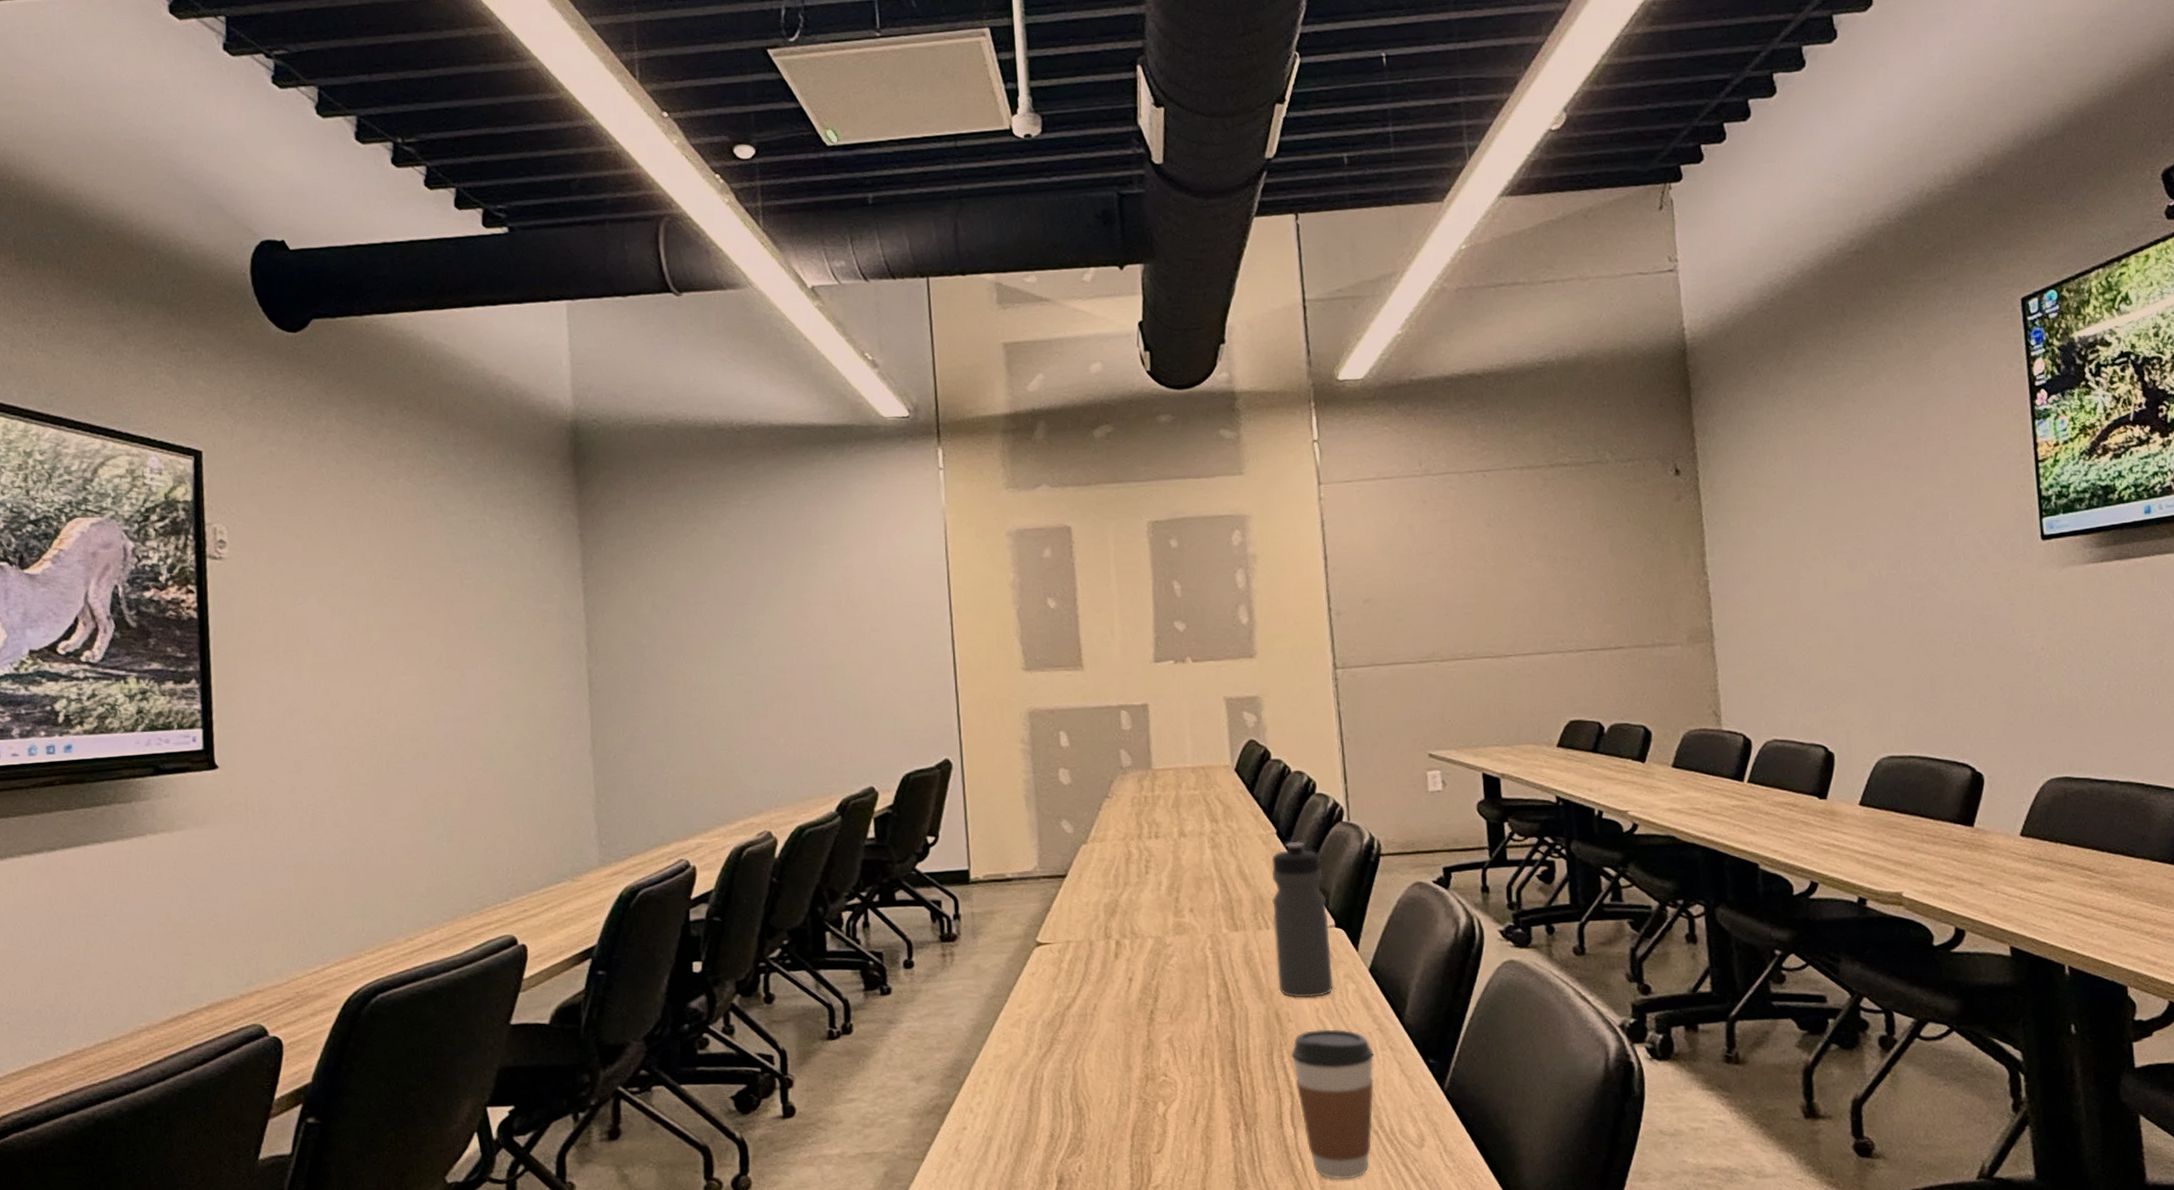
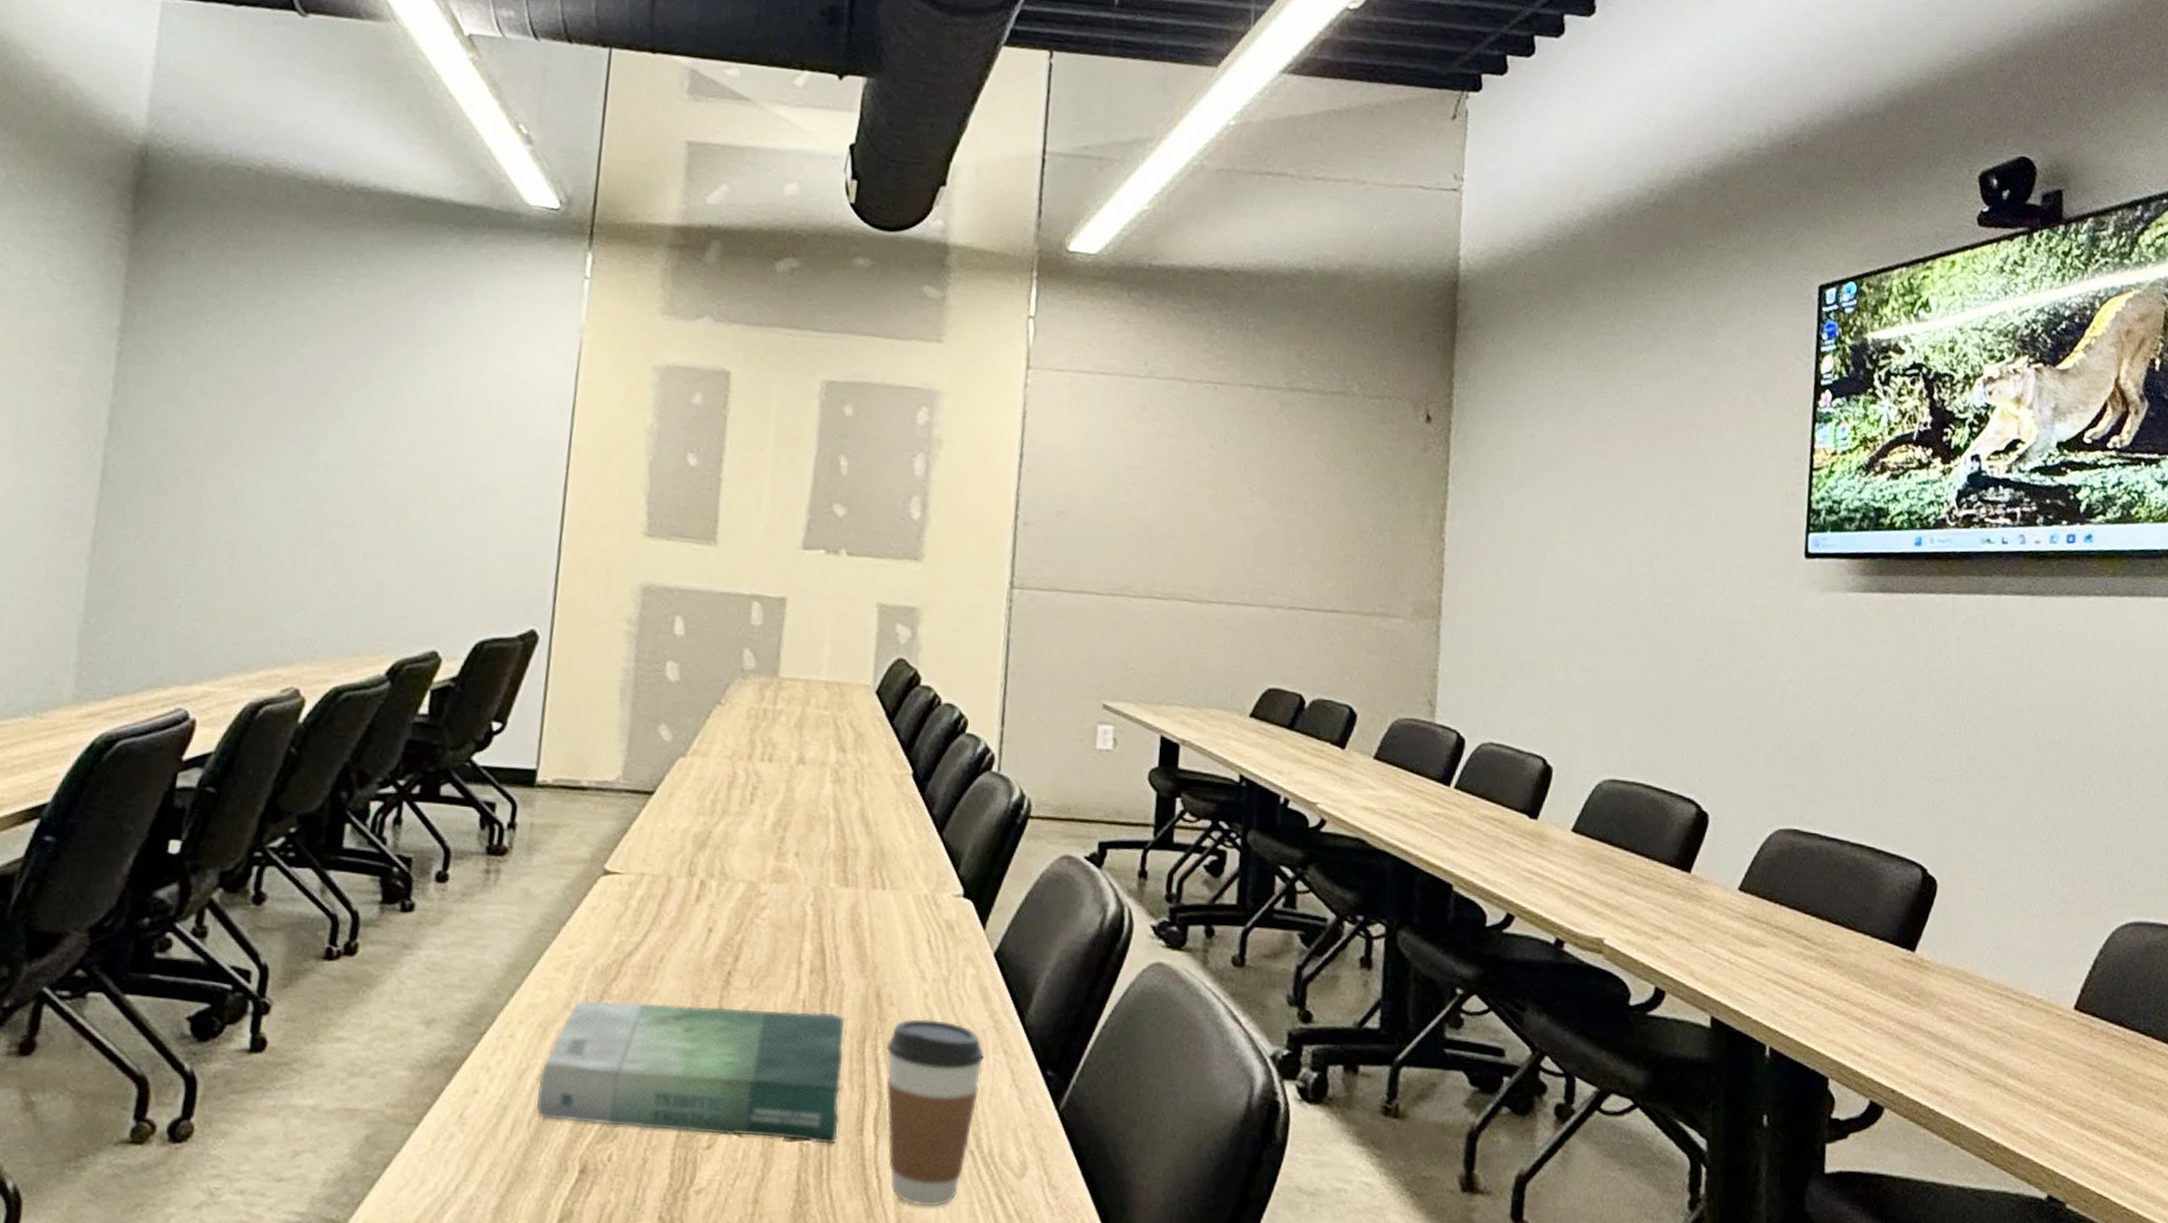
book: none [1012,1034,1262,1144] -> present [536,1000,844,1145]
water bottle: present [1271,841,1334,998] -> none [885,786,960,979]

